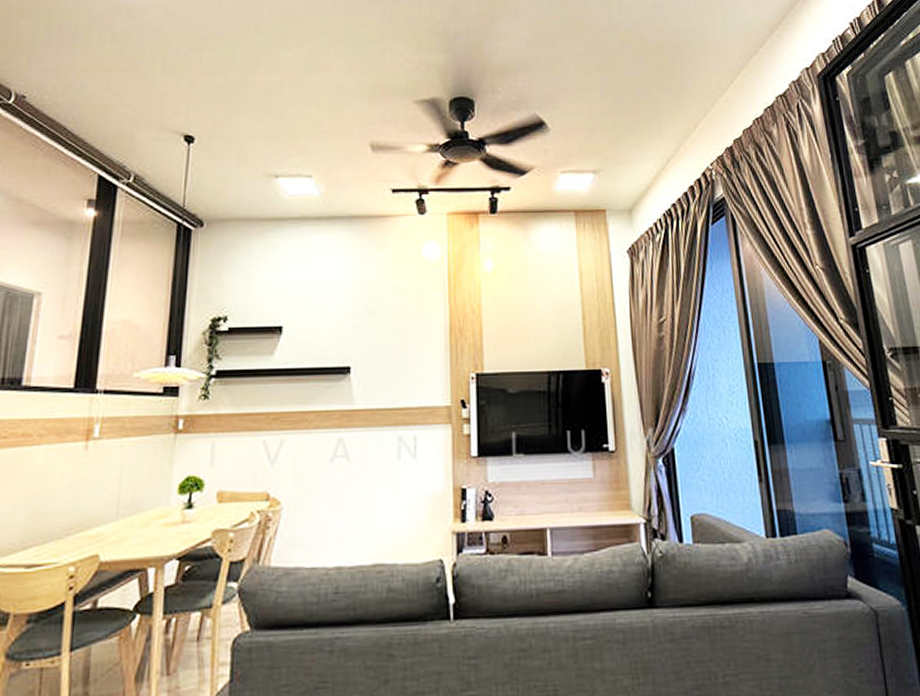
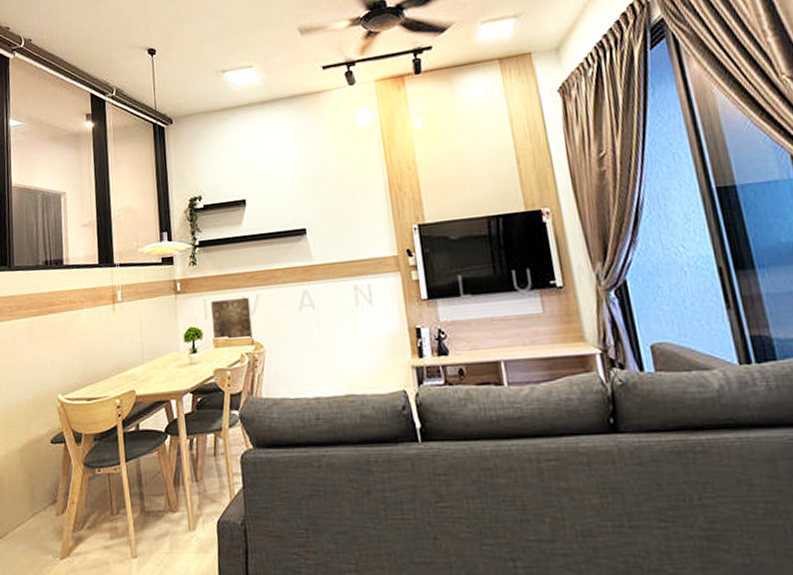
wall art: none [217,442,271,495] -> present [211,297,253,341]

